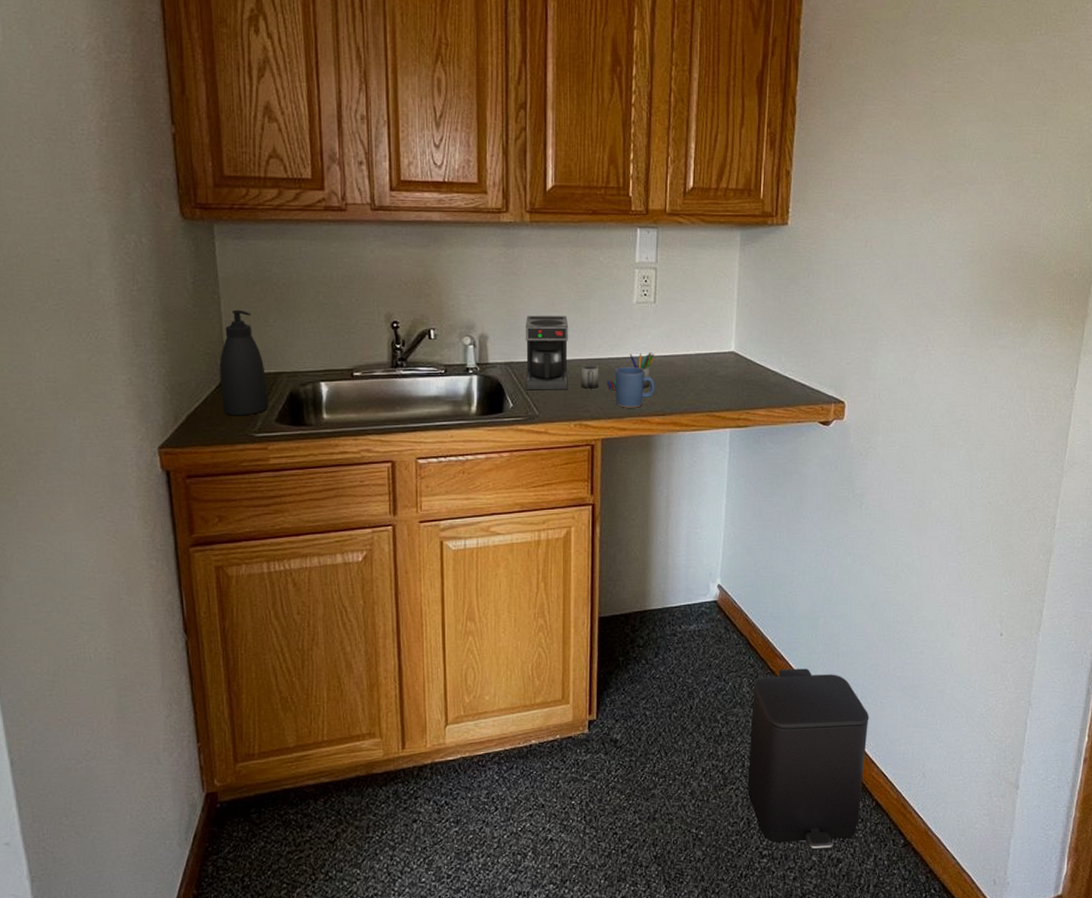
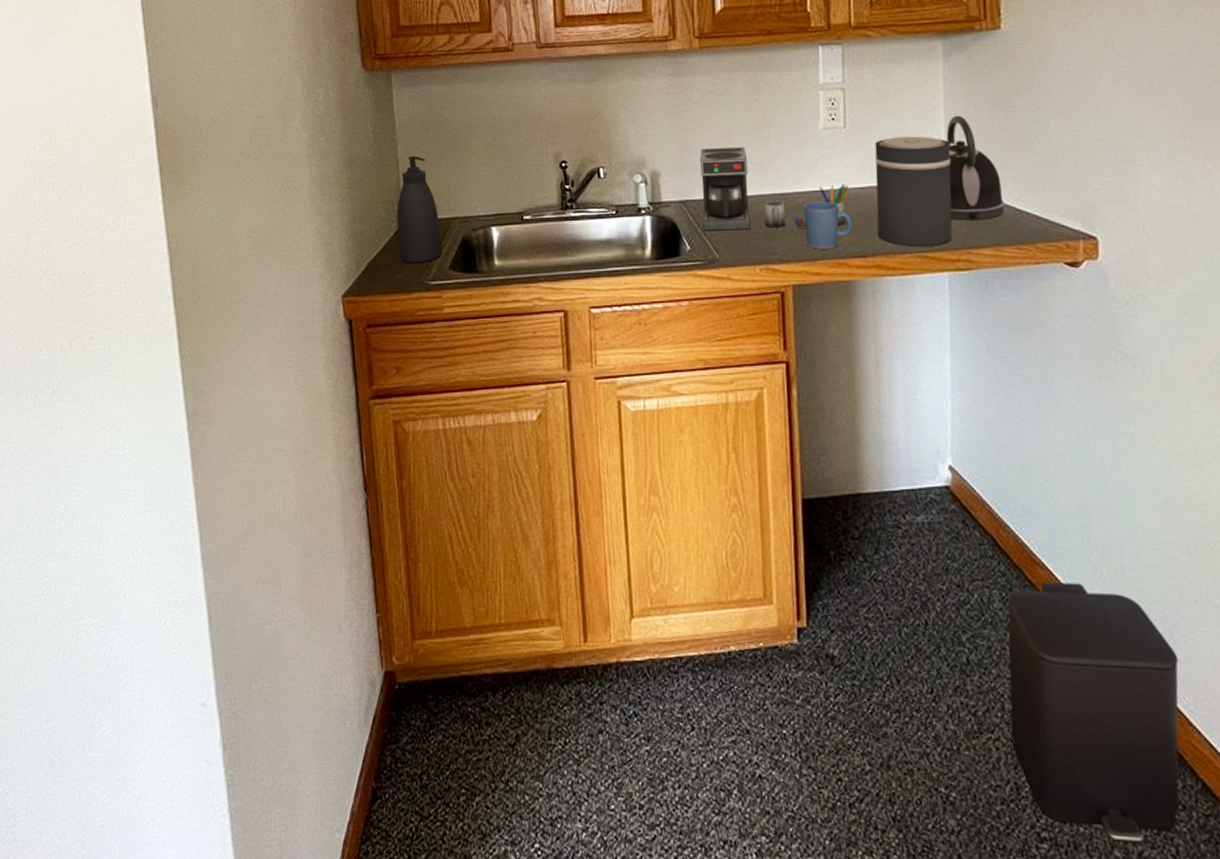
cylinder: none [676,313,740,407] -> present [874,136,953,247]
kettle: none [734,297,779,387] -> present [946,115,1006,221]

